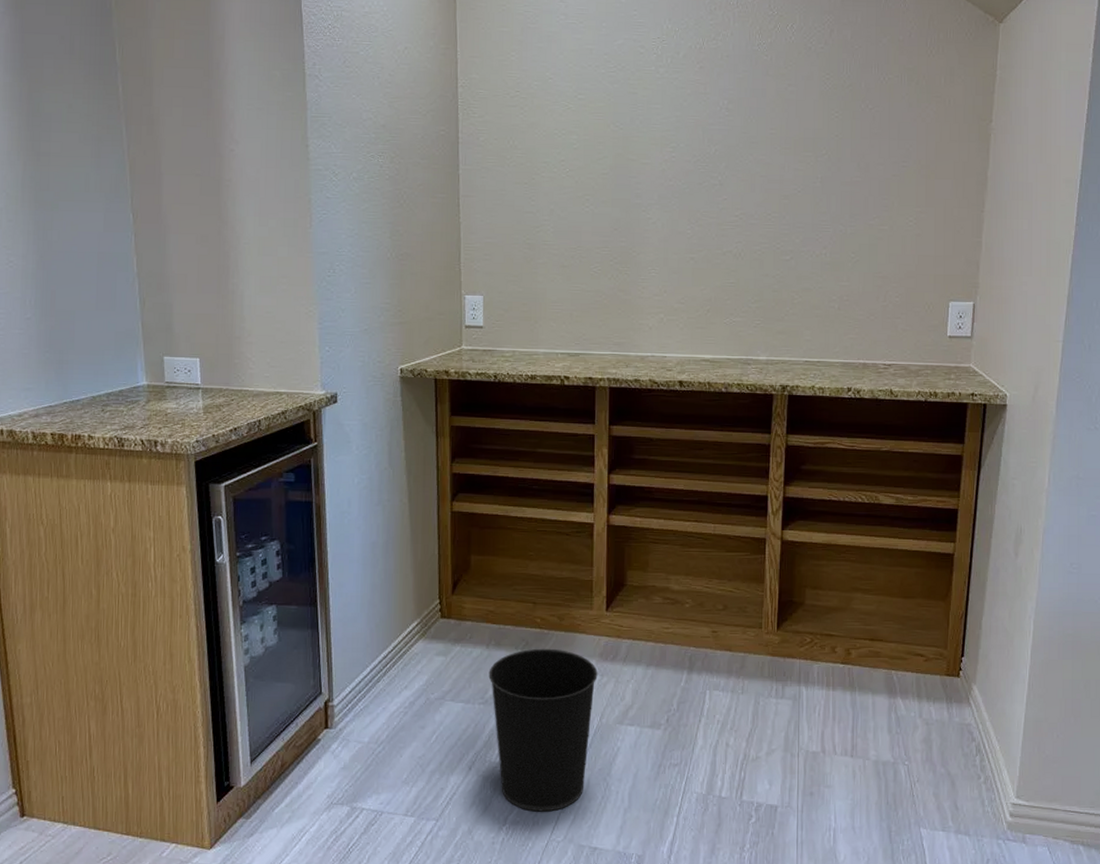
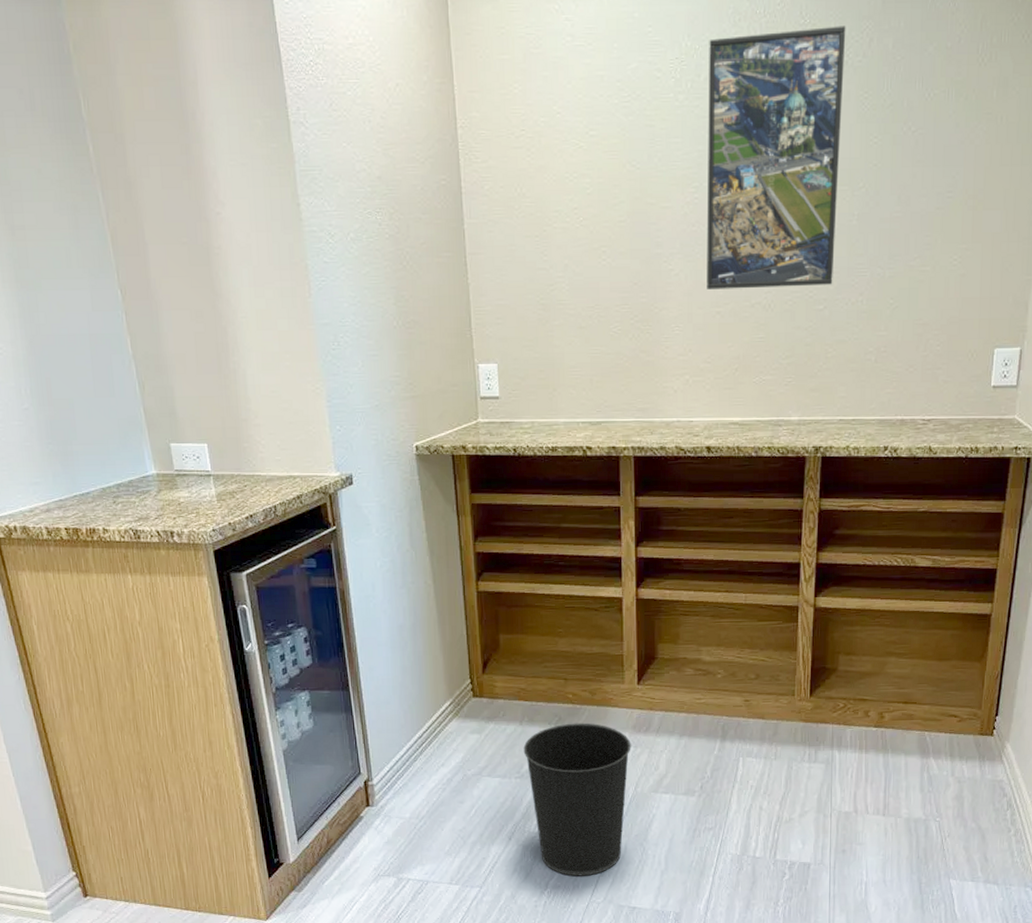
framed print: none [682,18,810,239] -> present [707,26,846,289]

